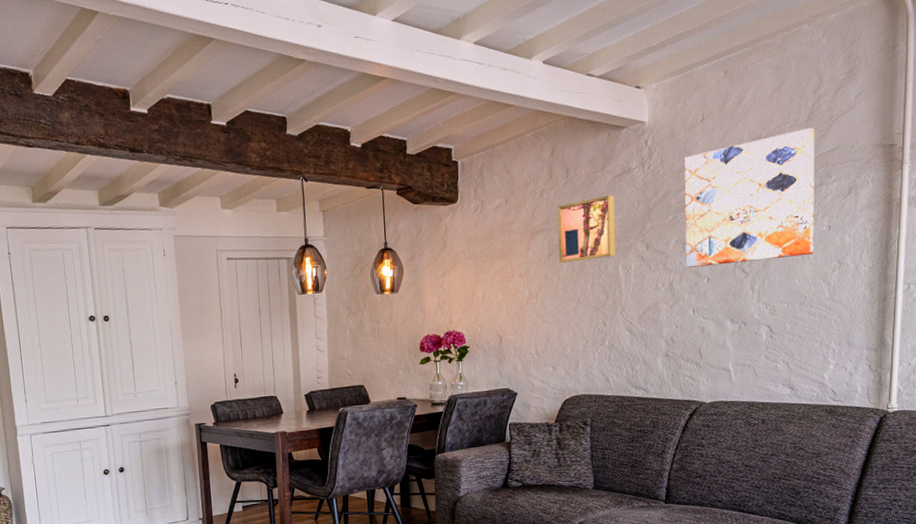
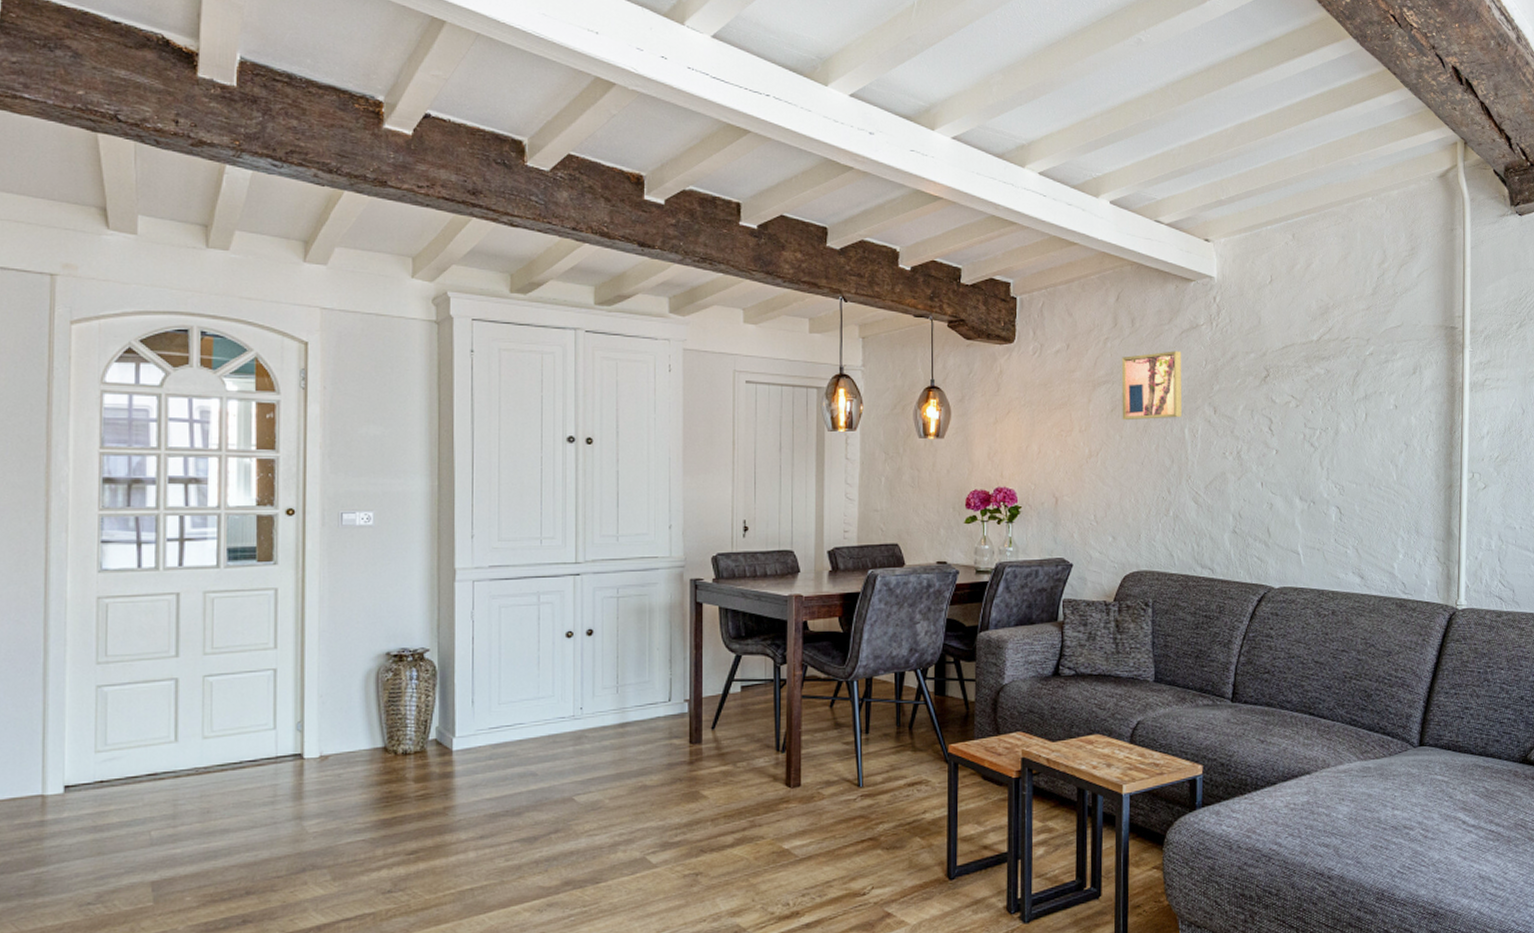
wall art: present [684,128,815,268] -> none [1252,302,1382,437]

